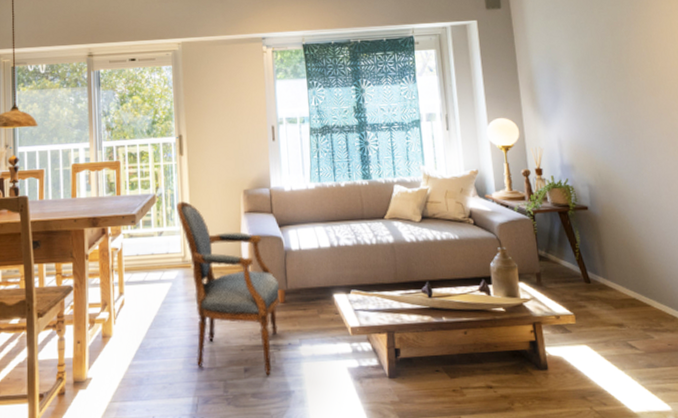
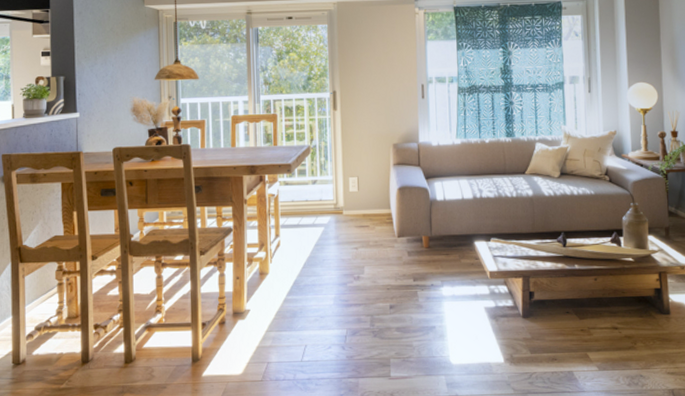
armchair: present [176,201,280,376] -> none [329,153,425,313]

